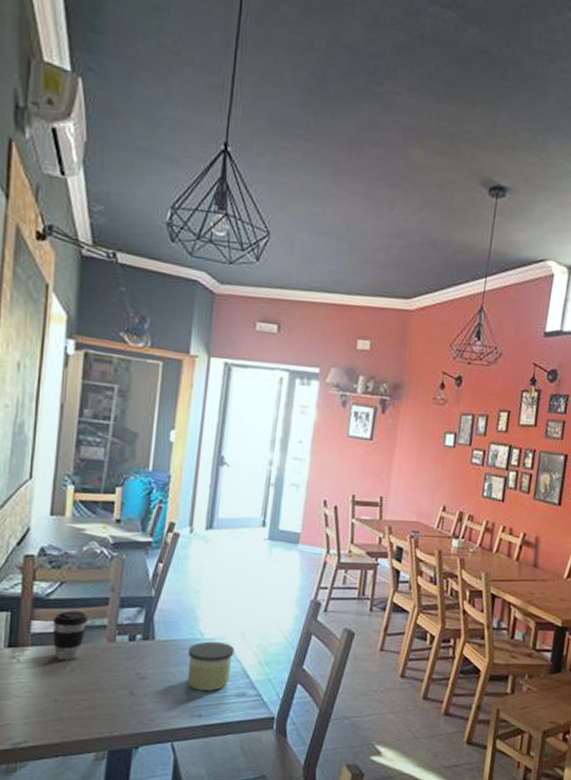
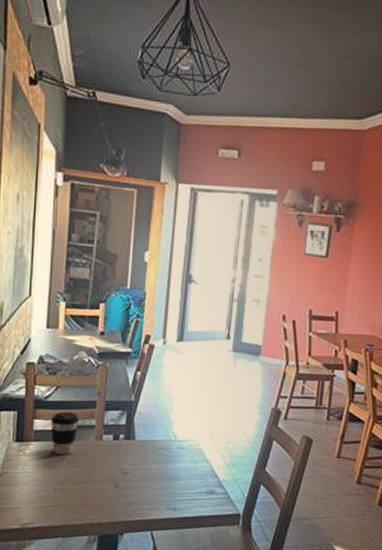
candle: present [187,641,235,691] -> none [163,442,204,487]

